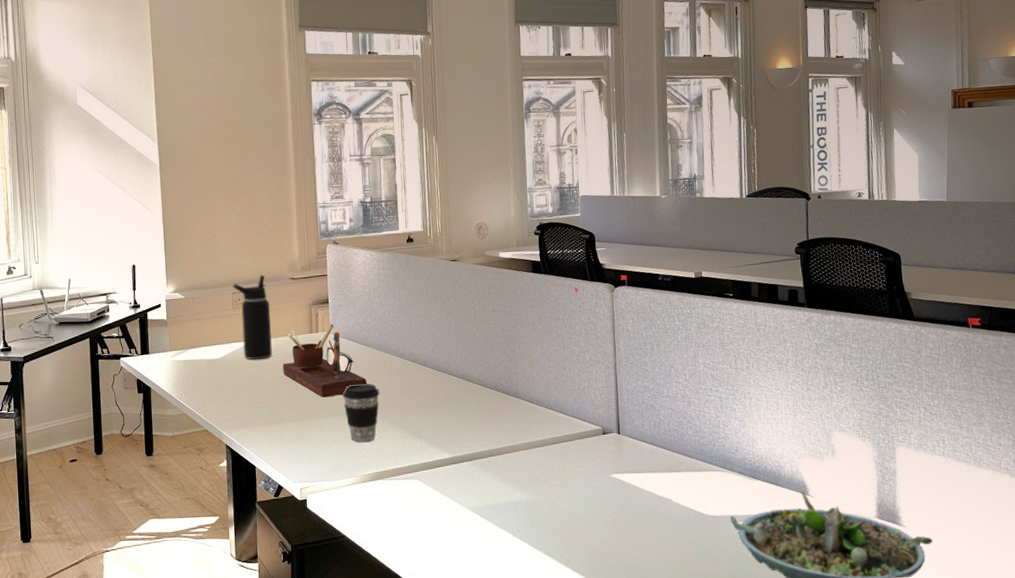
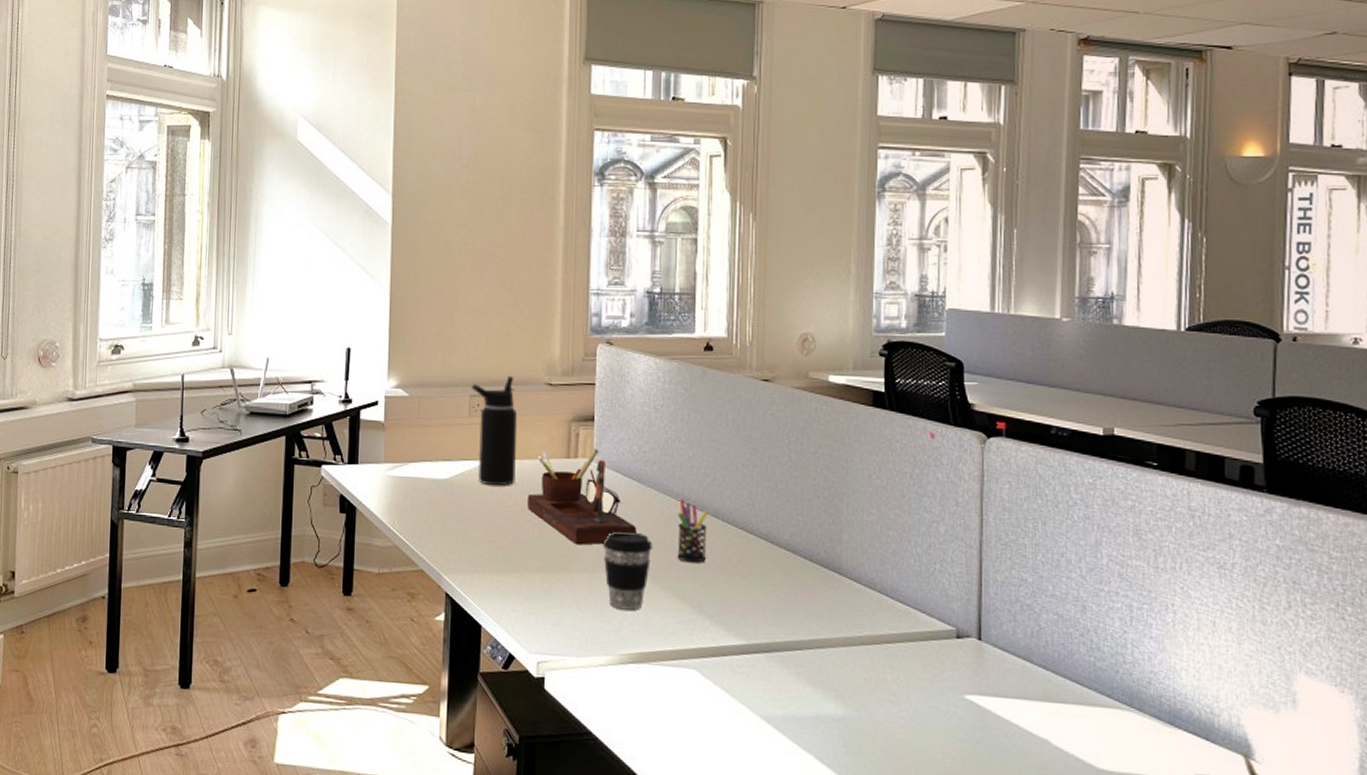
pen holder: none [396,355,421,402] -> present [677,499,709,563]

